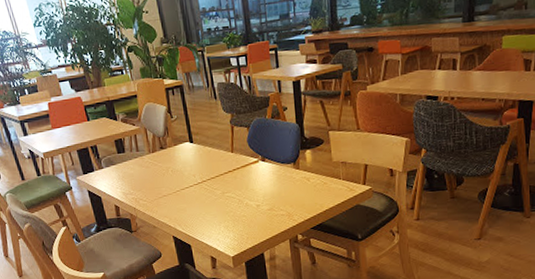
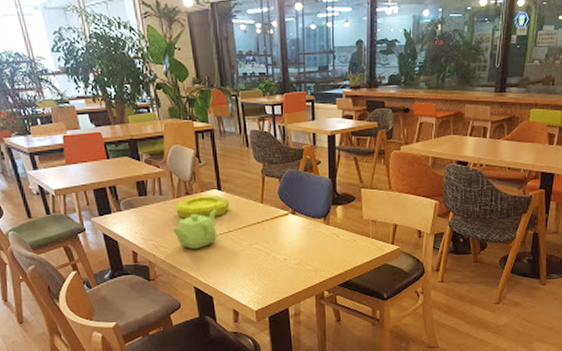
teapot: none [149,161,192,200] -> present [172,209,217,249]
bowl: none [151,147,202,172] -> present [176,195,230,219]

